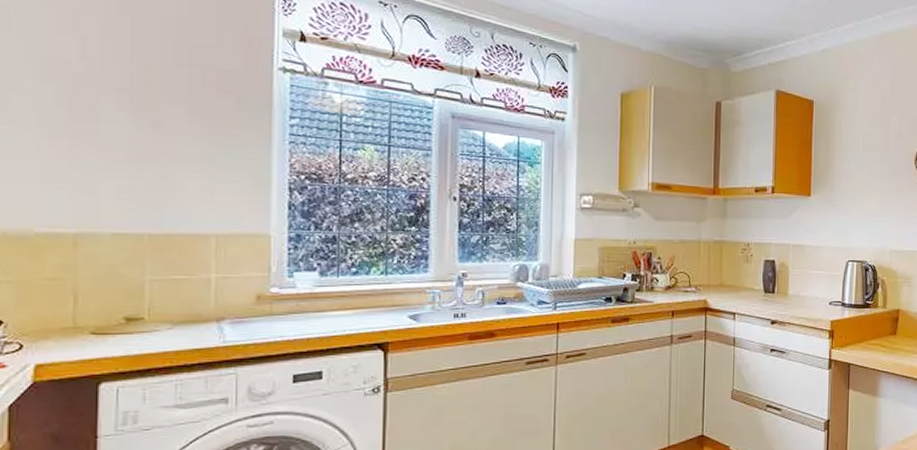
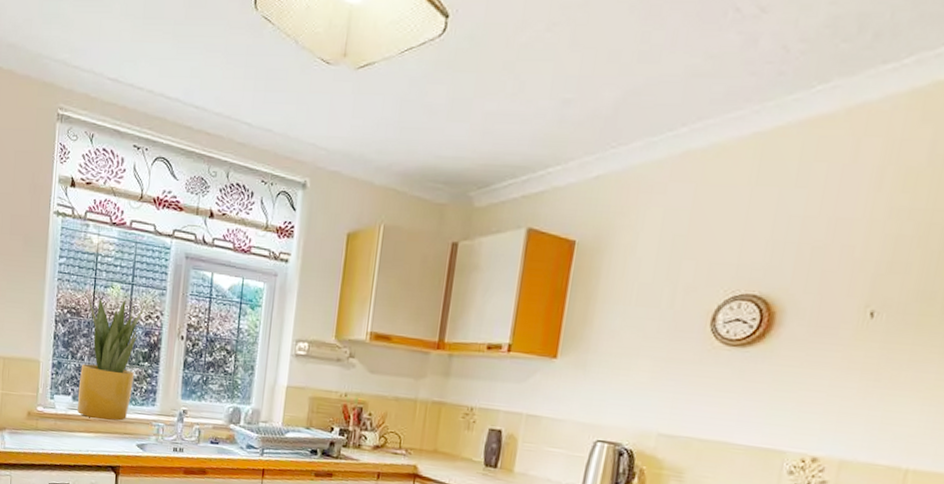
planter: none [326,158,408,294] -> present [77,294,146,421]

